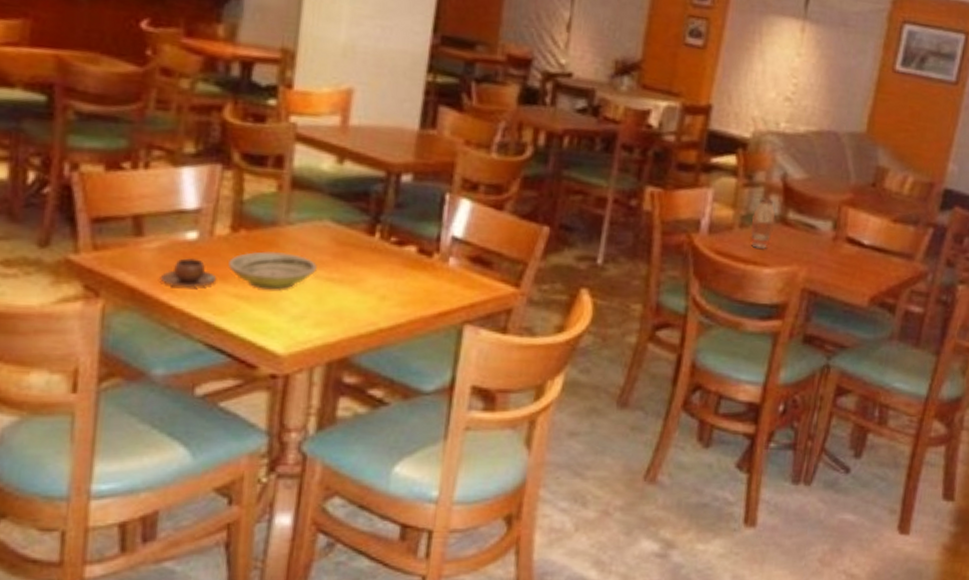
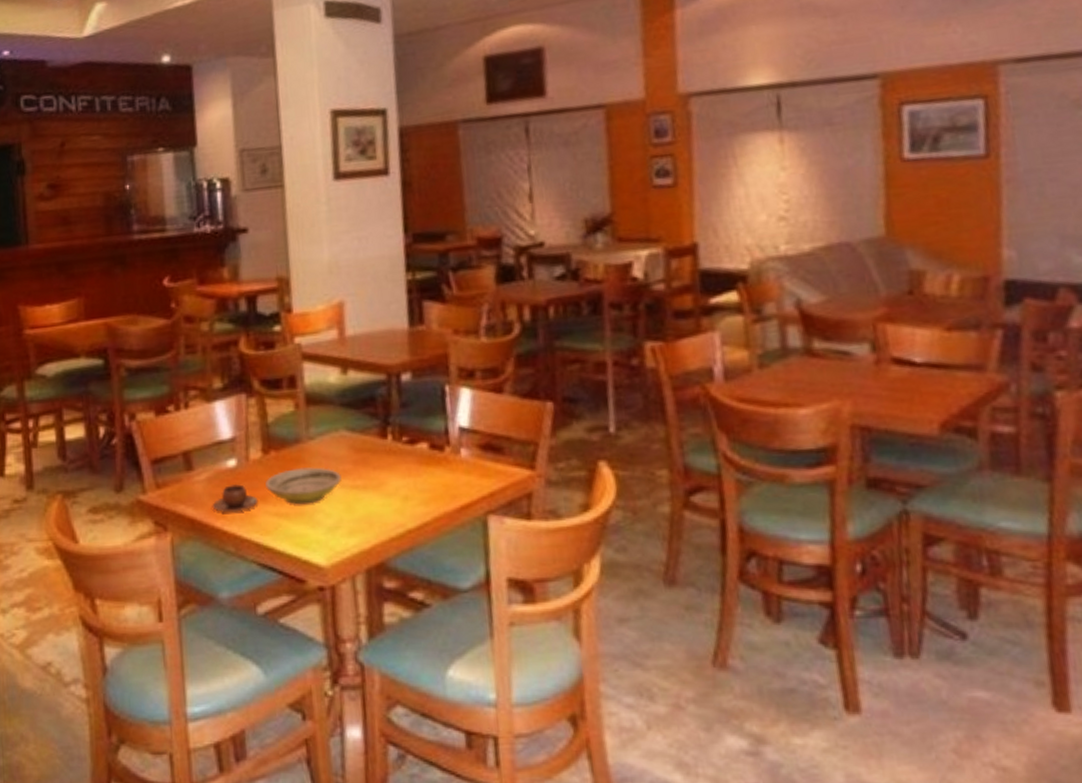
vase: present [751,198,776,249] -> none [771,331,800,388]

